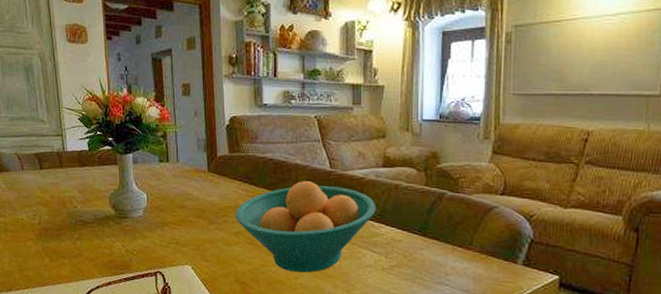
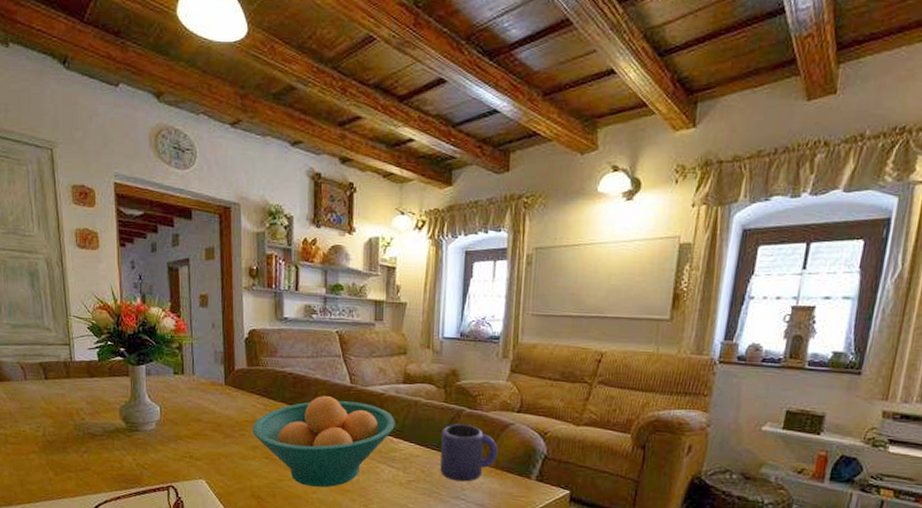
mug: none [422,207,482,267] -> present [440,424,498,482]

